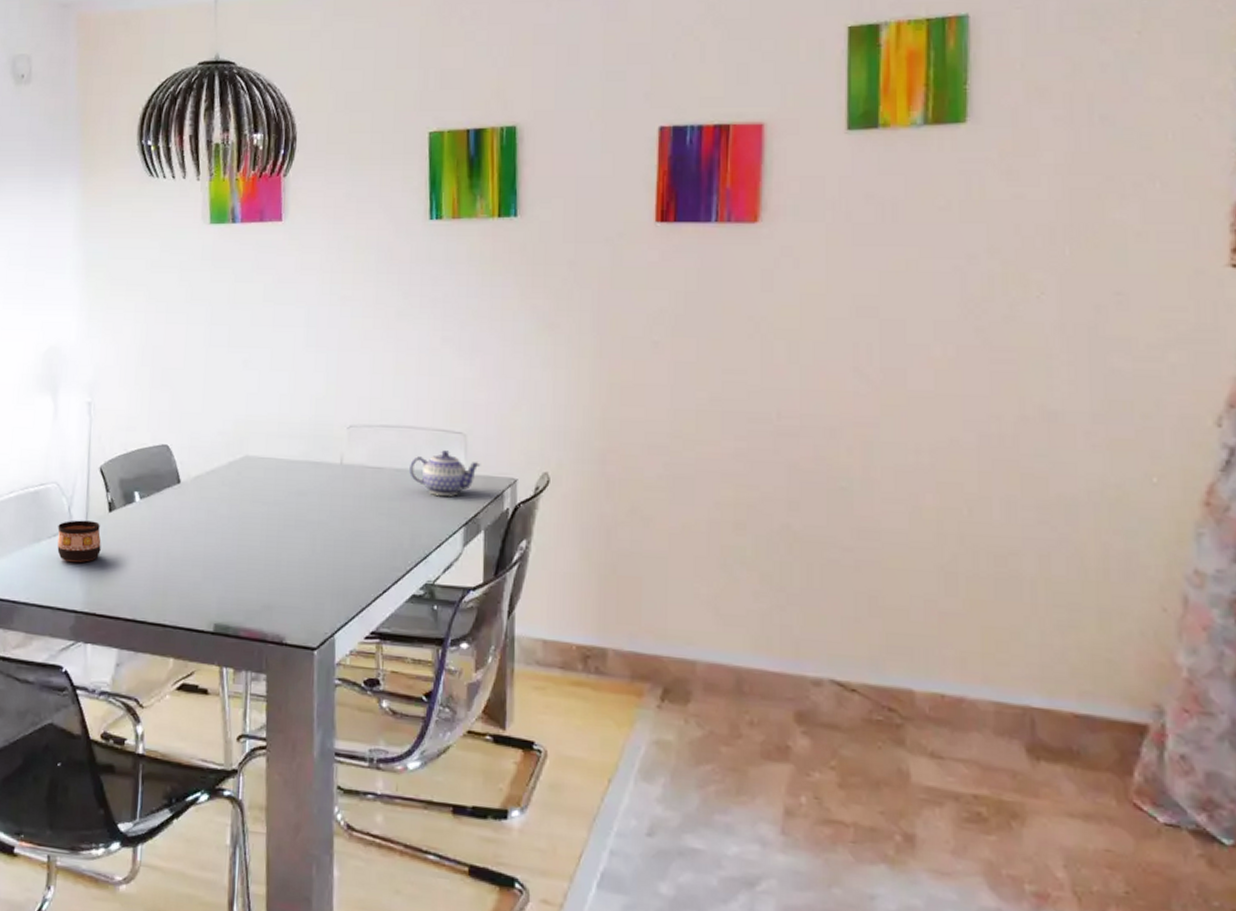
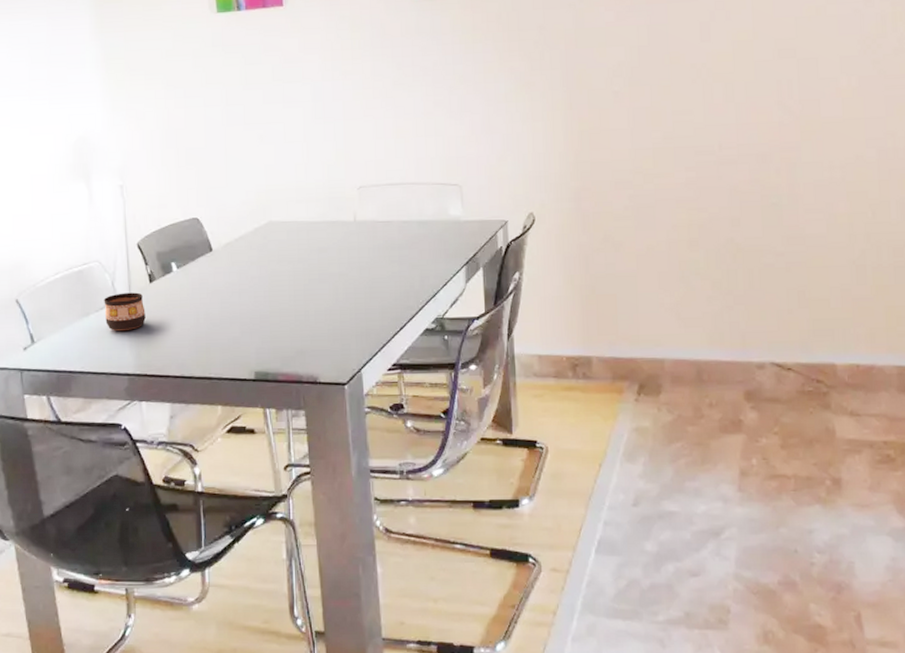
teapot: present [409,450,481,496] -> none [415,201,476,241]

